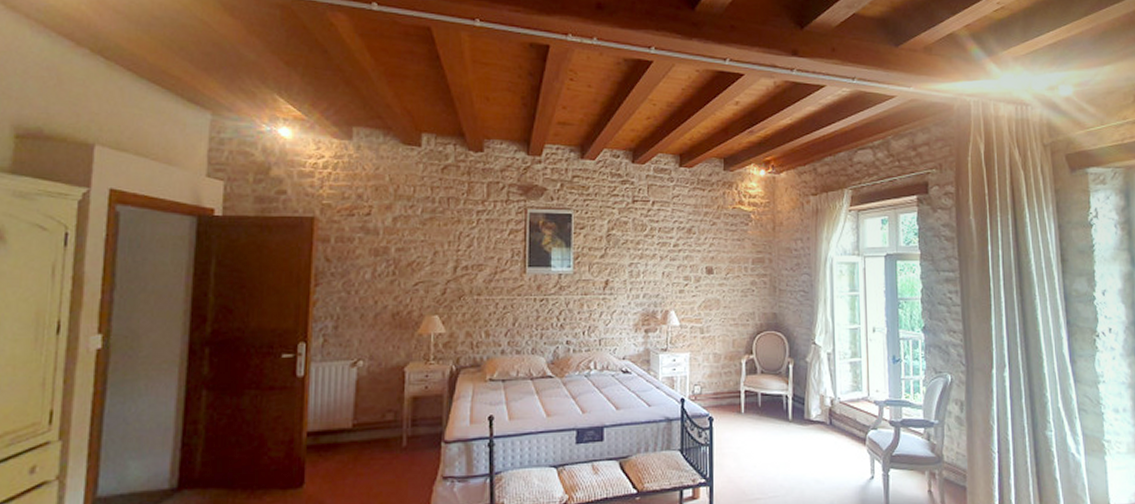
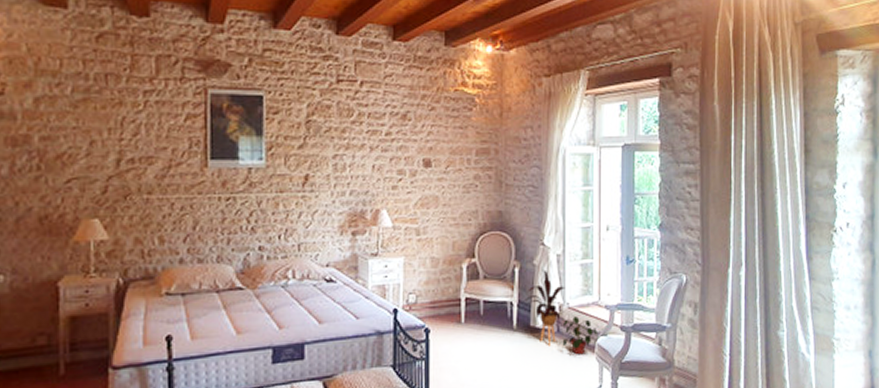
house plant: none [797,366,836,438] -> present [523,269,565,346]
potted plant: none [835,410,868,447] -> present [562,316,597,355]

